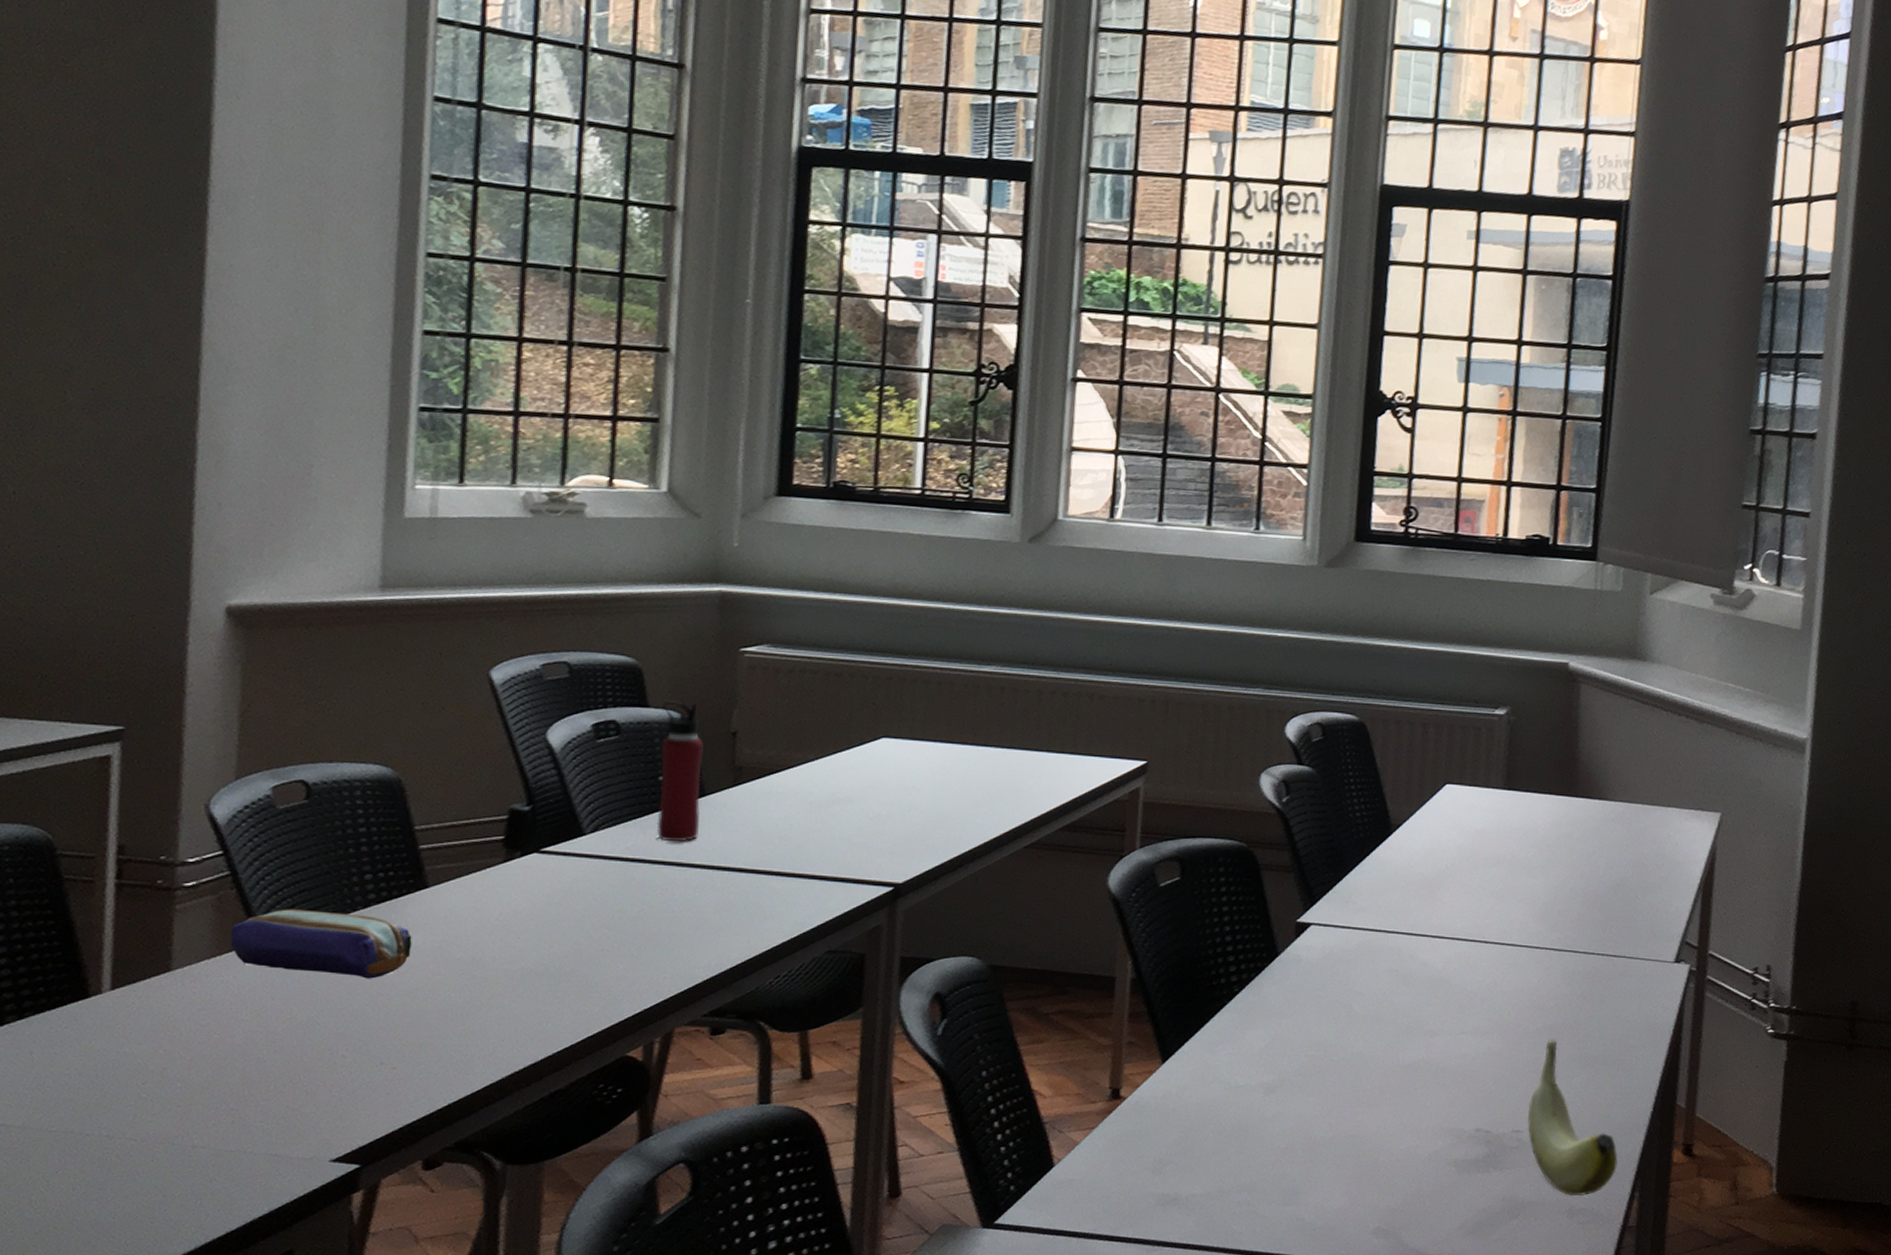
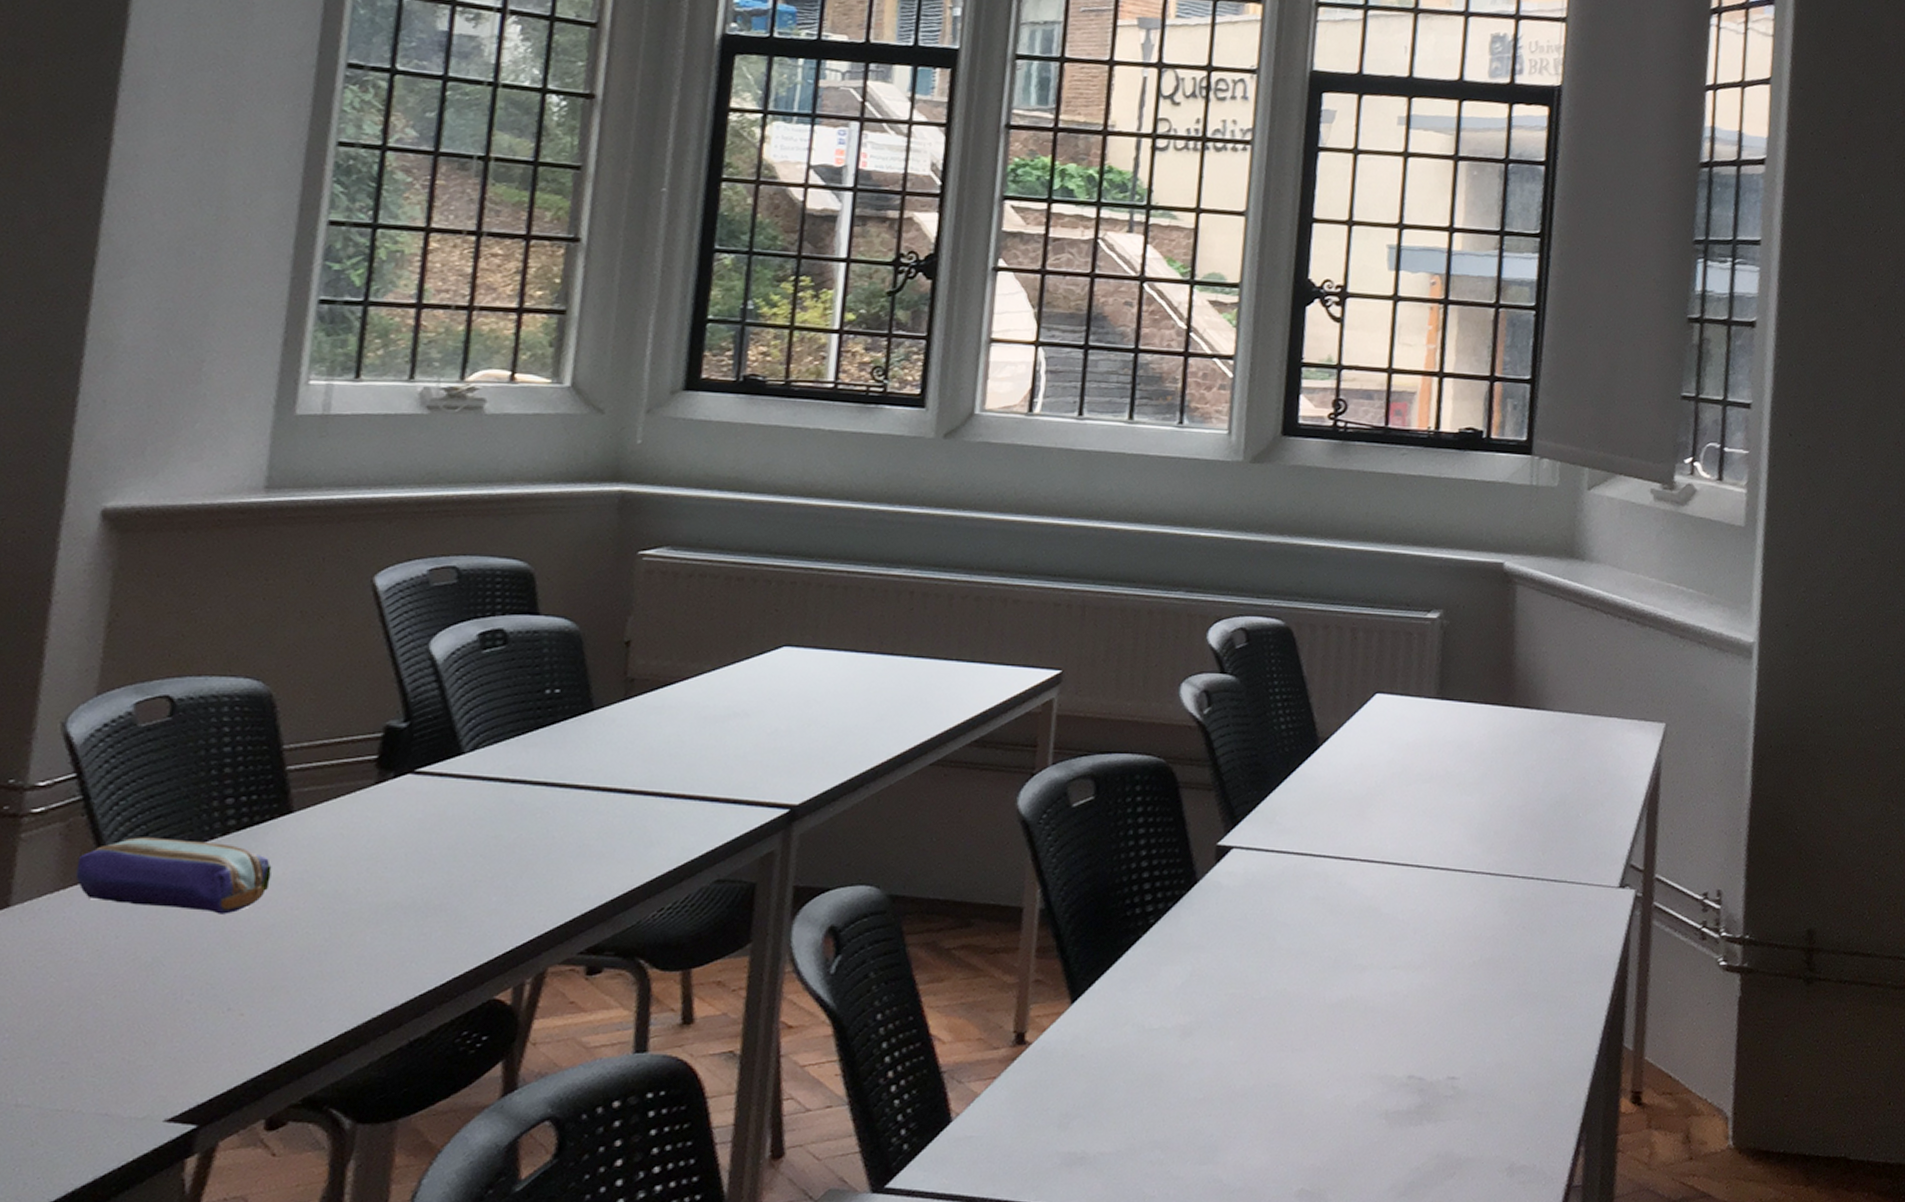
water bottle: present [656,700,703,842] -> none [540,607,595,761]
banana: present [1527,1040,1618,1196] -> none [1463,975,1561,1152]

